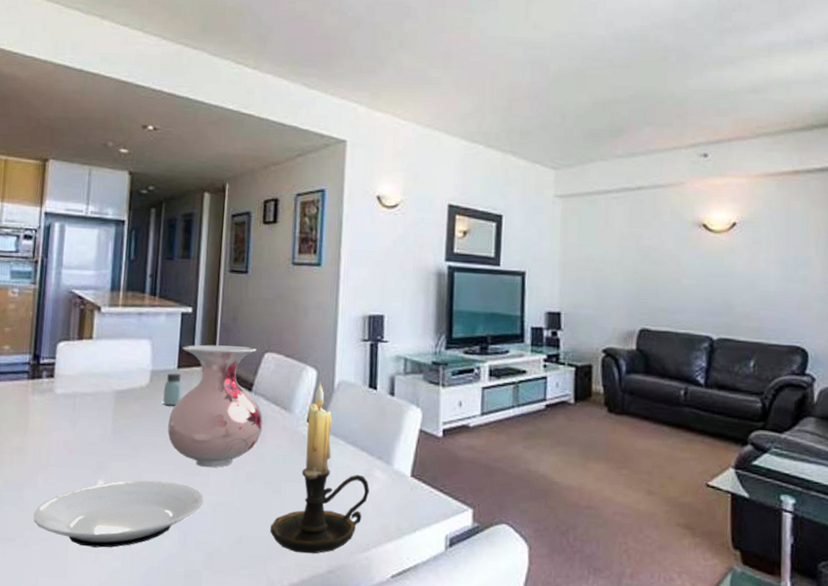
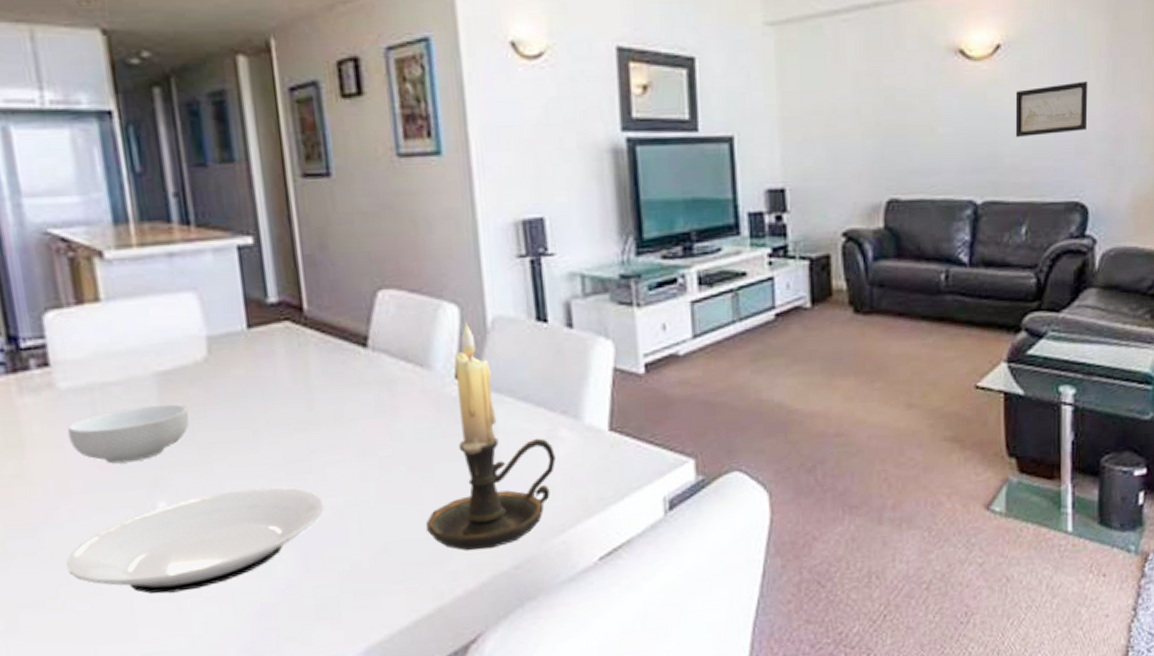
cereal bowl: none [54,412,130,450] -> present [67,404,190,464]
saltshaker: present [163,373,183,406] -> none [232,335,264,384]
vase: present [168,344,263,468] -> none [248,284,393,462]
wall art: none [746,255,809,293] -> present [1015,81,1088,138]

